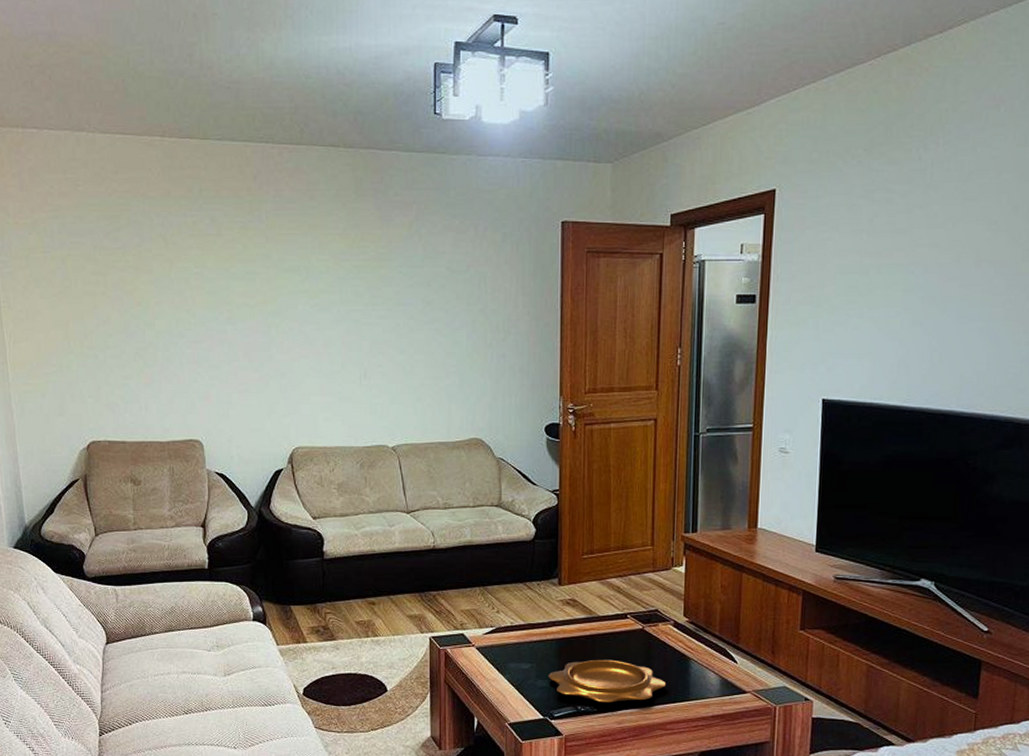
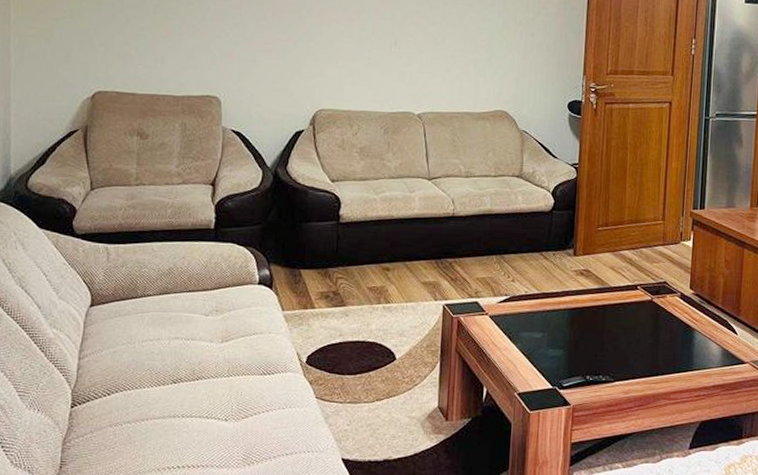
decorative bowl: present [548,659,667,703] -> none [559,329,672,373]

